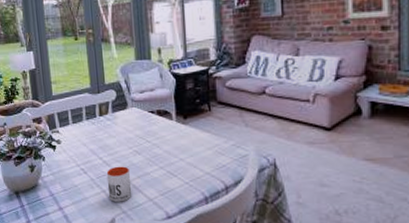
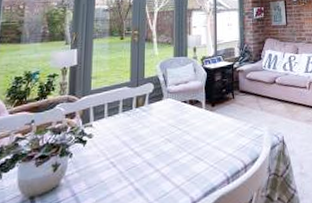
mug: present [106,166,132,202] -> none [135,155,160,194]

